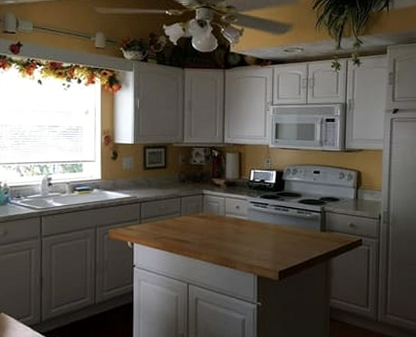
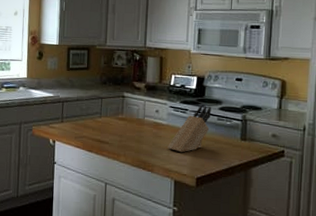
knife block: none [248,199,291,248] -> present [166,105,212,153]

